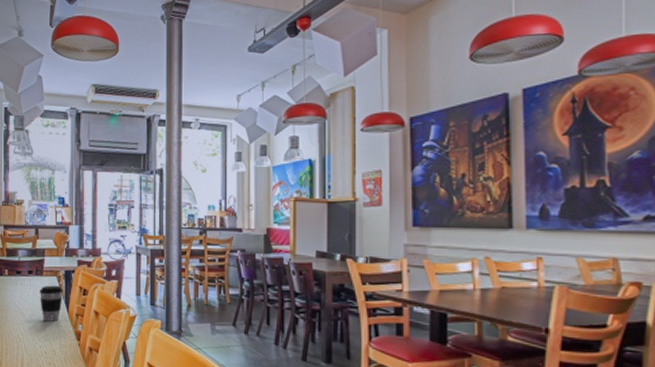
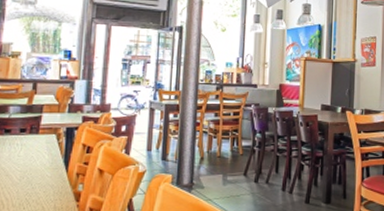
coffee cup: present [40,285,63,322] -> none [33,144,63,183]

